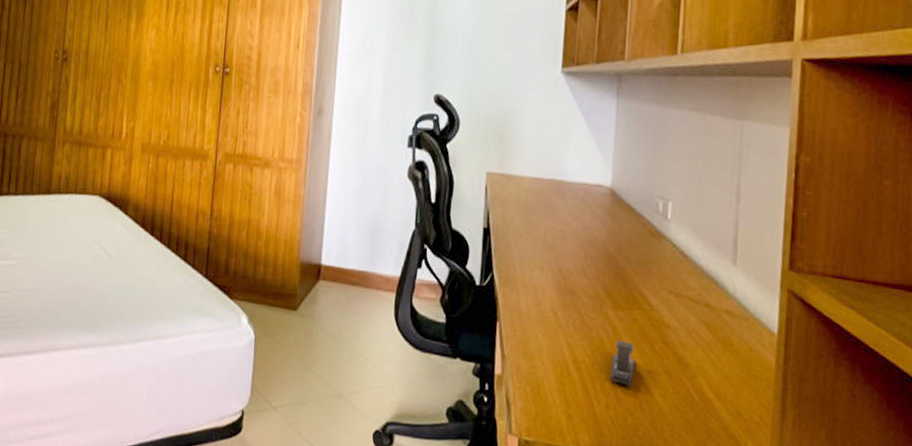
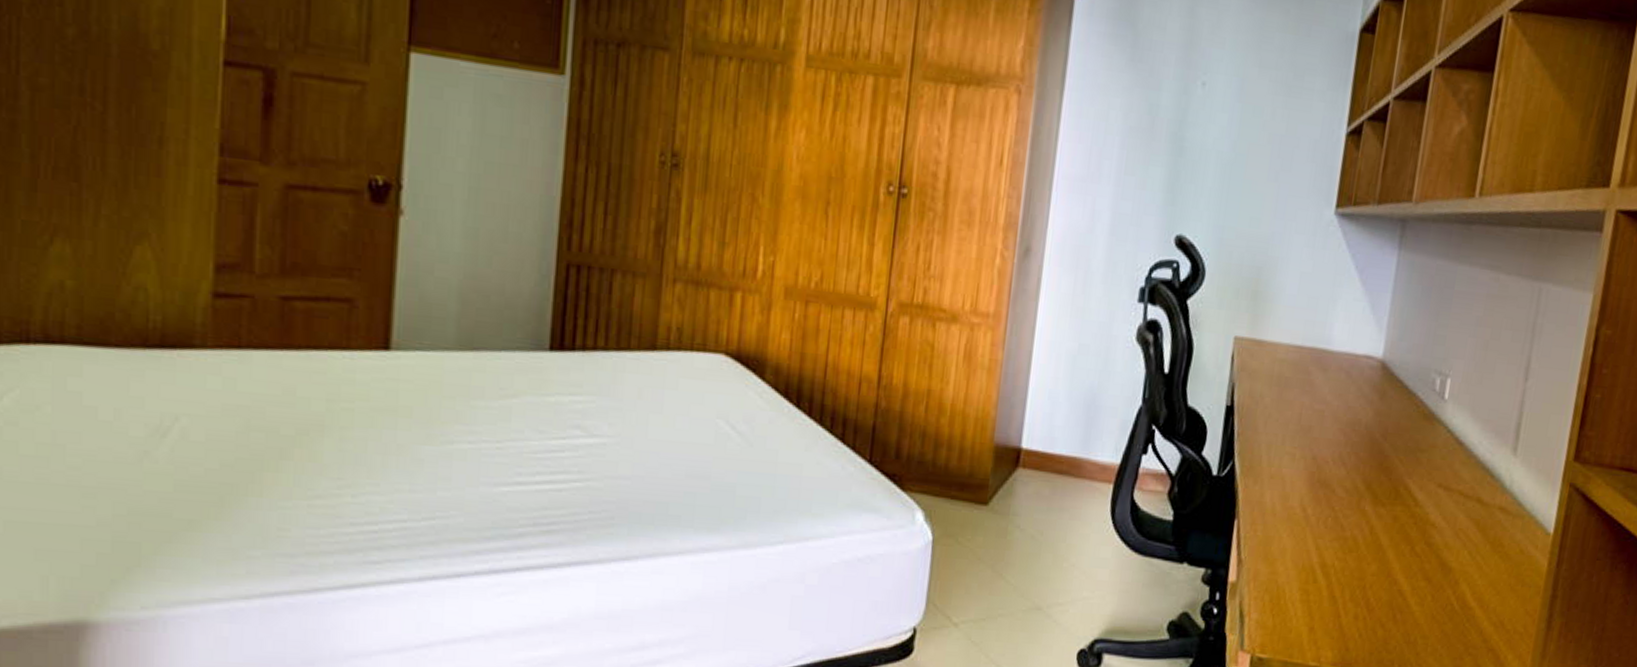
stapler: present [610,340,637,386] -> none [1361,541,1394,594]

